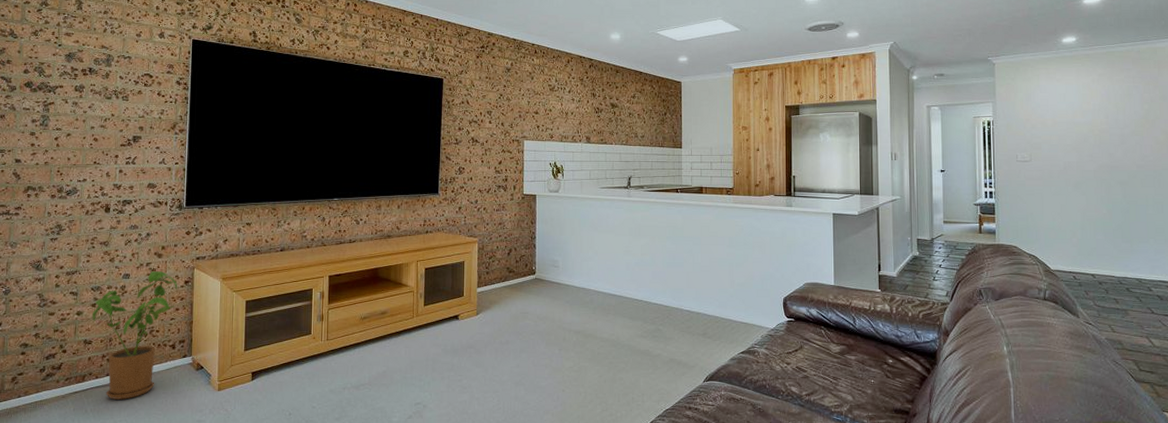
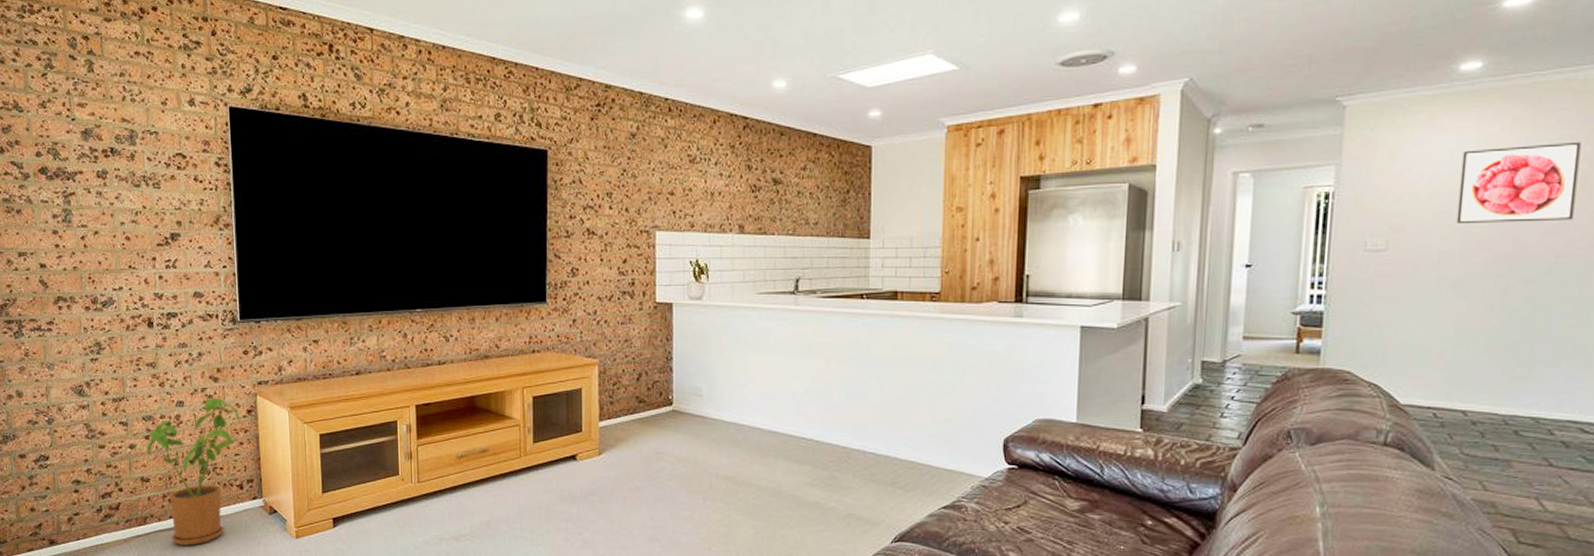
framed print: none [1071,91,1144,144] -> present [1456,141,1581,225]

